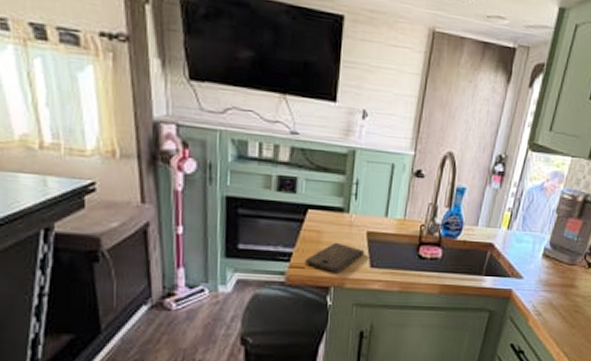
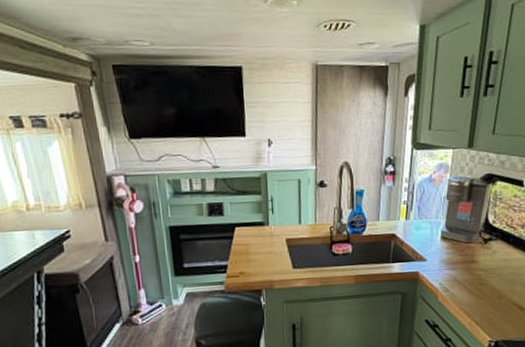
cutting board: present [305,242,365,274] -> none [238,251,287,278]

